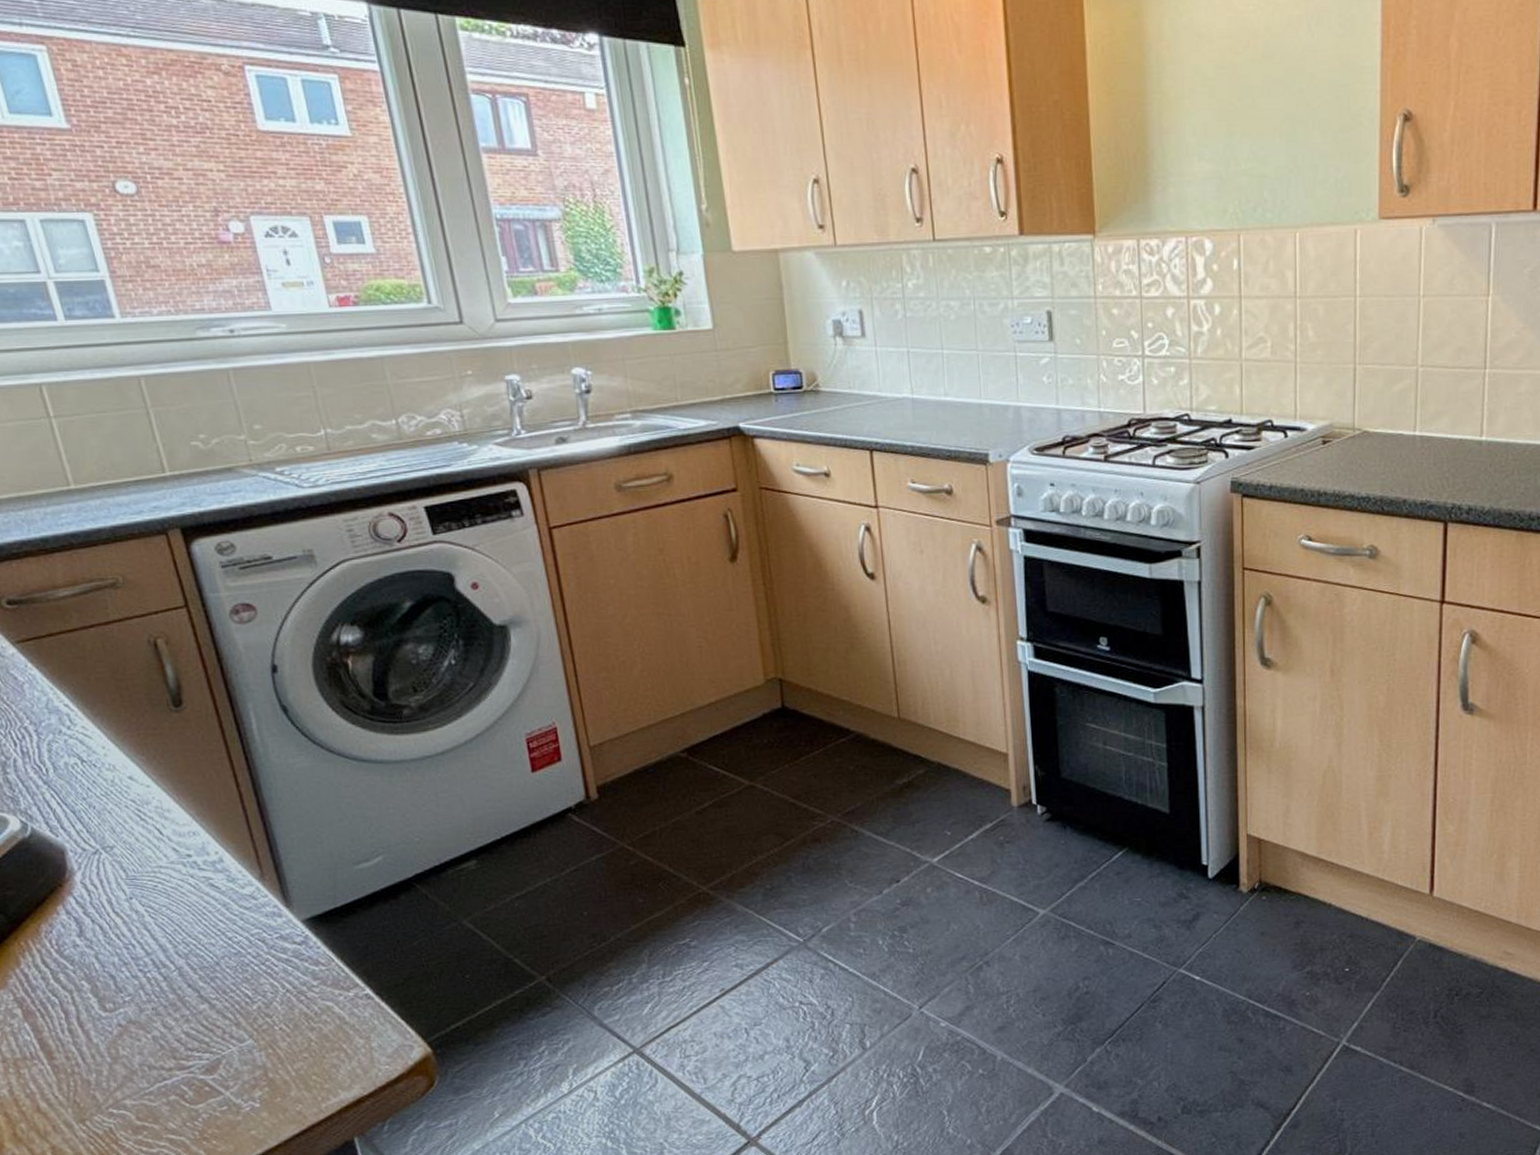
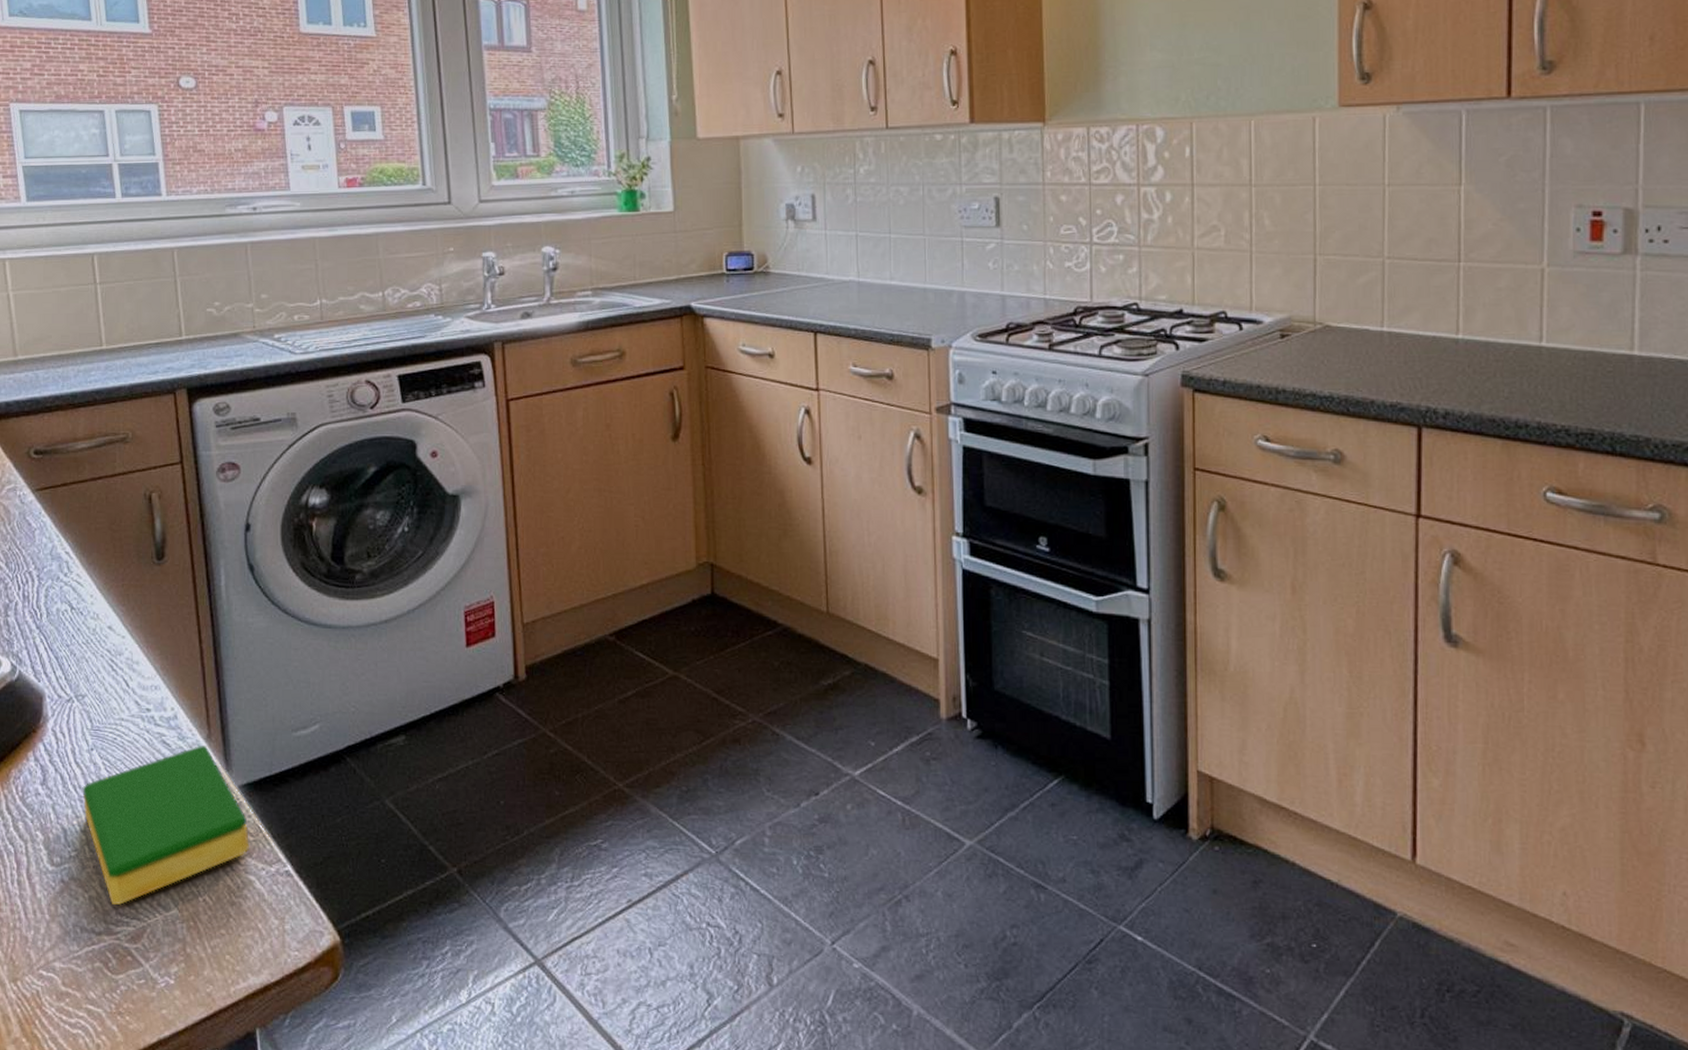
dish sponge: none [126,885,323,1041] -> present [82,746,250,905]

